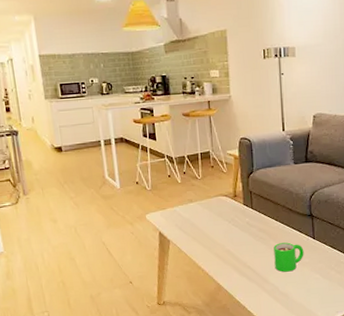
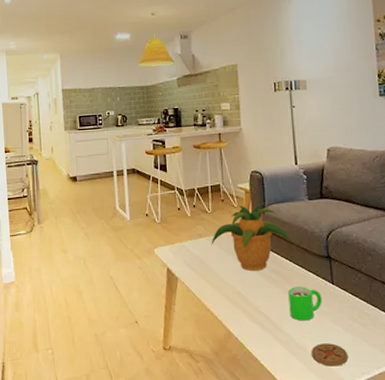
potted plant: none [201,168,276,231] -> present [211,203,290,271]
coaster: none [292,289,325,309] -> present [311,343,349,366]

